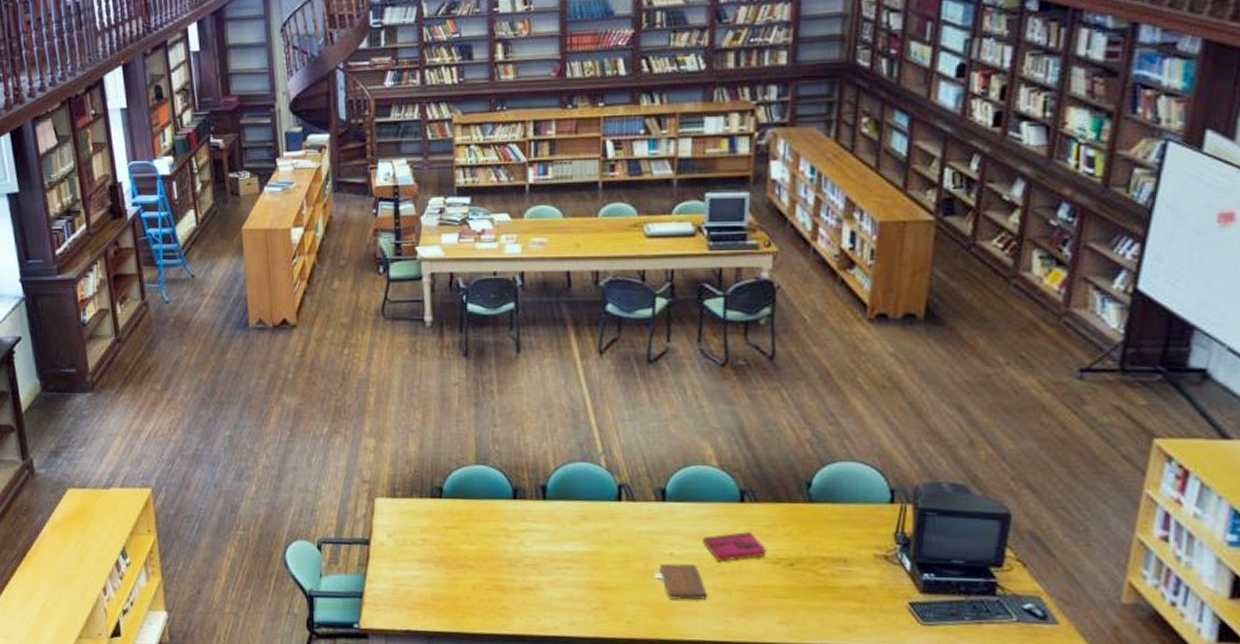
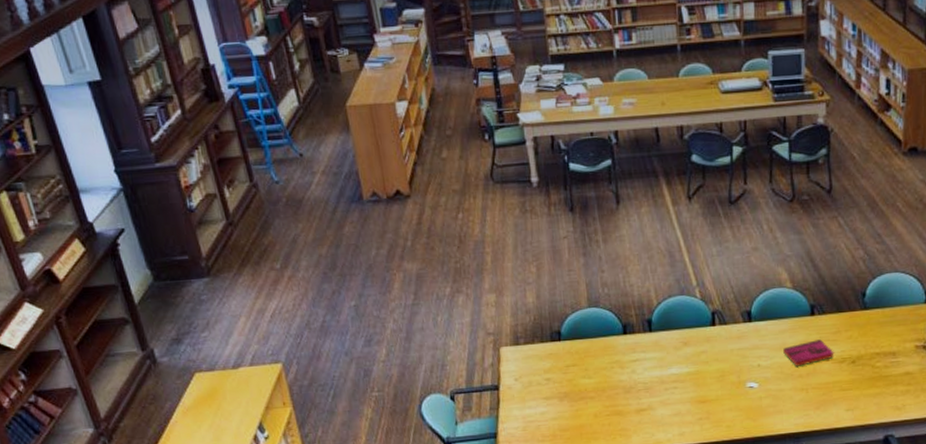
notebook: present [660,563,708,600] -> none [750,372,790,403]

